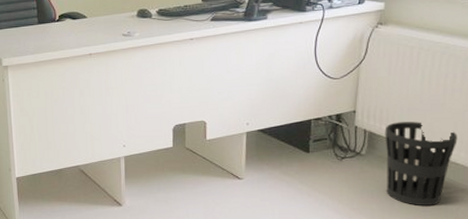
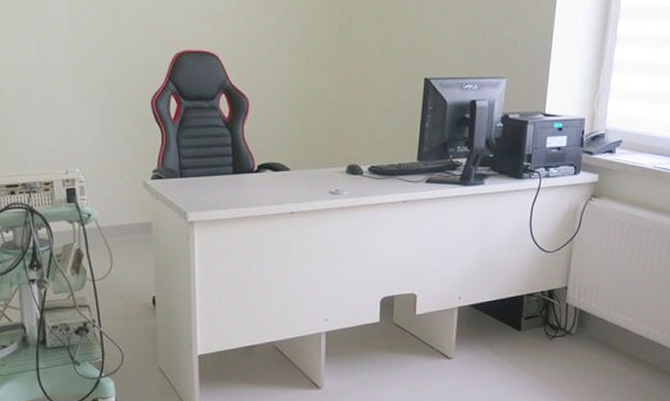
wastebasket: present [385,121,458,205] -> none [593,300,661,388]

